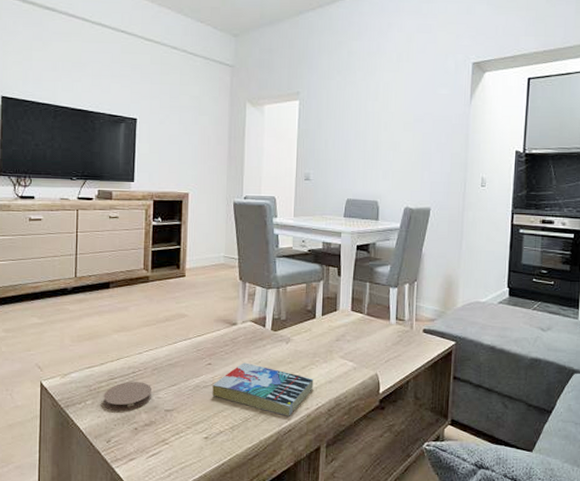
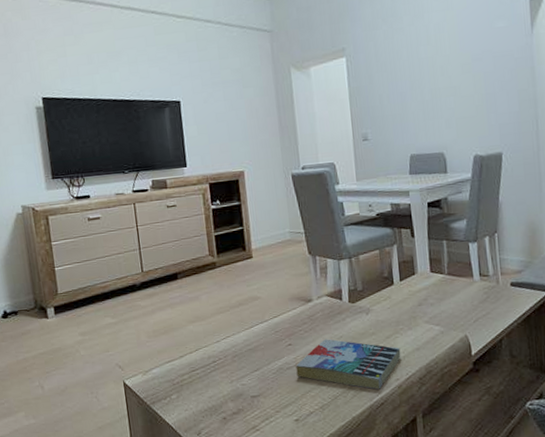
coaster: present [103,382,151,412] -> none [187,370,236,403]

